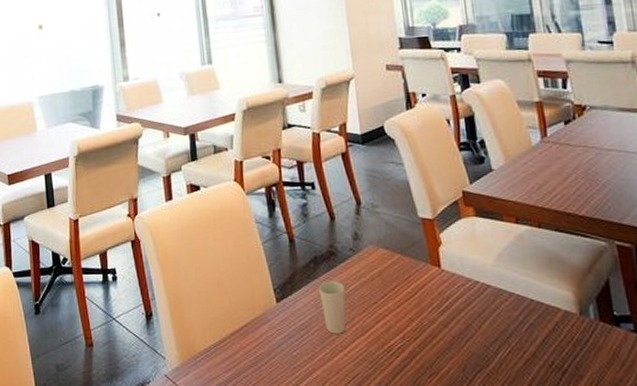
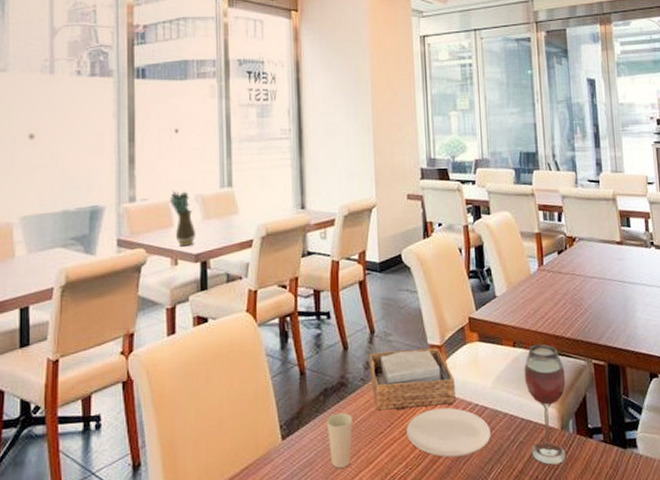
vase: none [157,69,184,121] -> present [169,190,197,247]
napkin holder: none [357,221,453,281] -> present [368,348,456,411]
plate: none [401,282,495,334] -> present [407,407,491,458]
wineglass: none [530,222,588,351] -> present [524,344,566,465]

